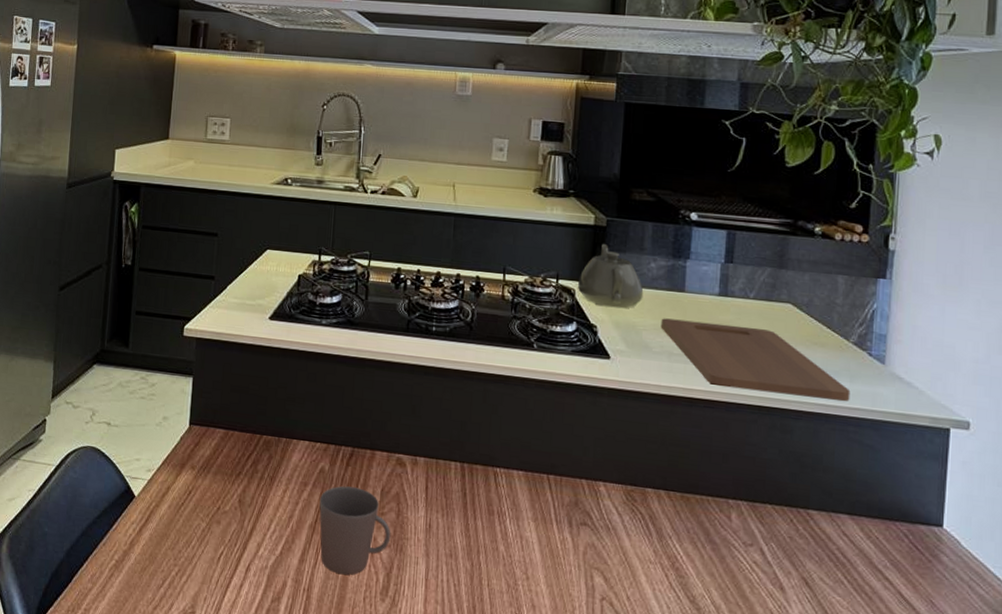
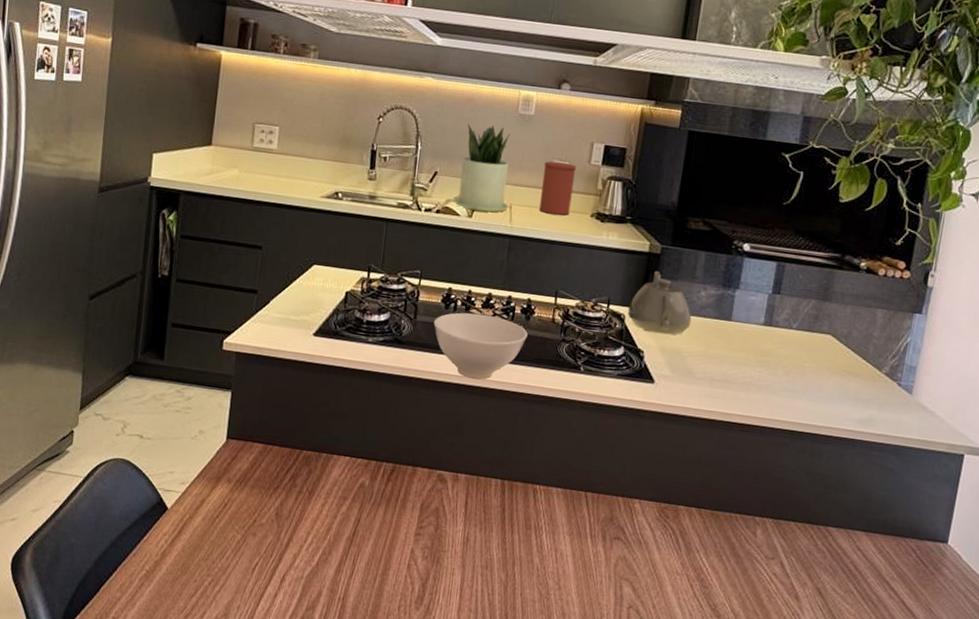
cup: present [319,486,391,575] -> none [357,500,429,585]
bowl: none [384,292,478,360] -> present [433,312,528,380]
planter: none [397,106,452,192] -> present [453,123,511,213]
canister: none [482,139,516,192] -> present [539,161,577,216]
cutting board: present [660,318,851,402] -> none [705,345,878,429]

